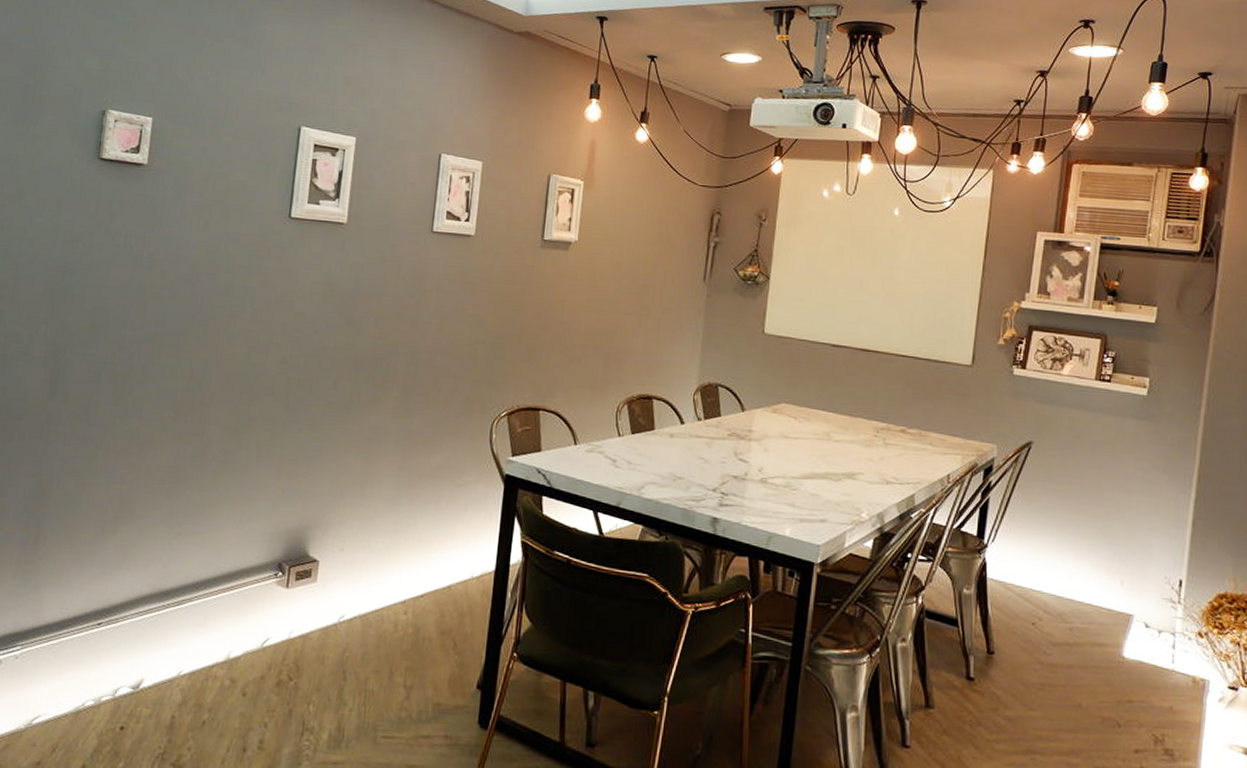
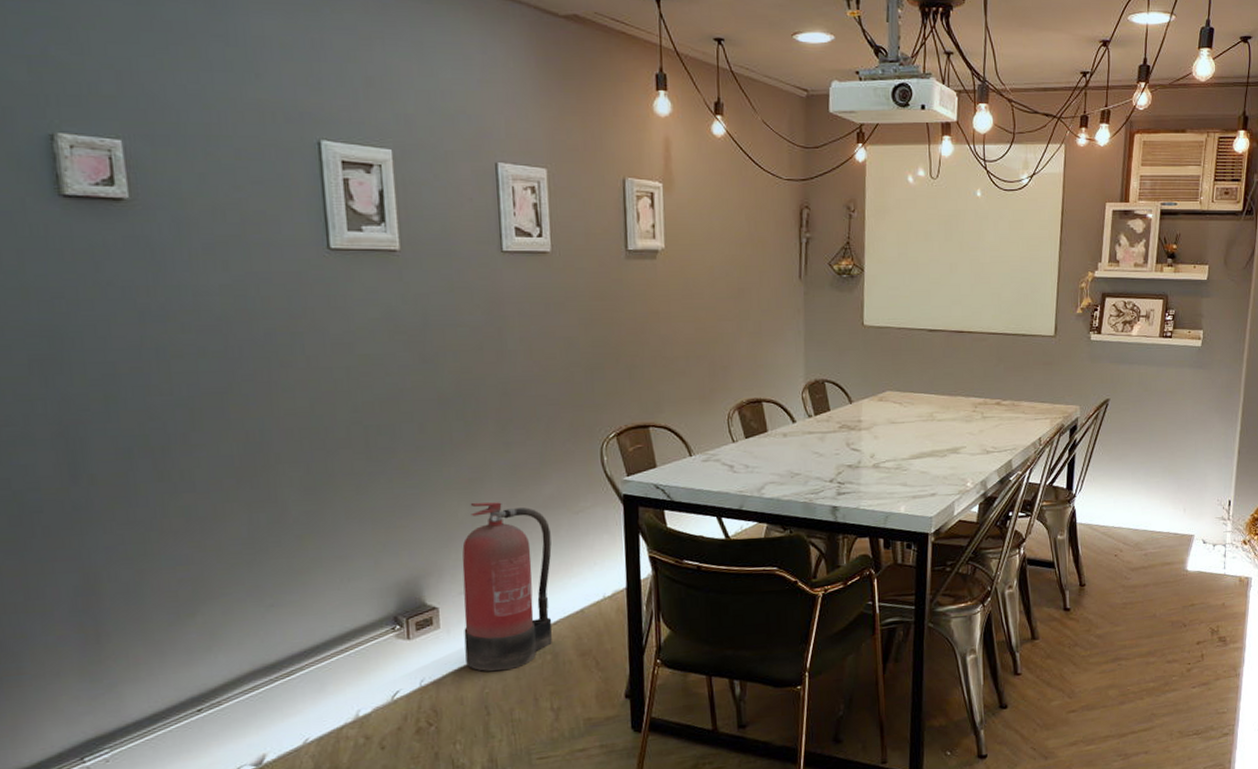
fire extinguisher: none [333,462,433,637] -> present [462,502,553,672]

